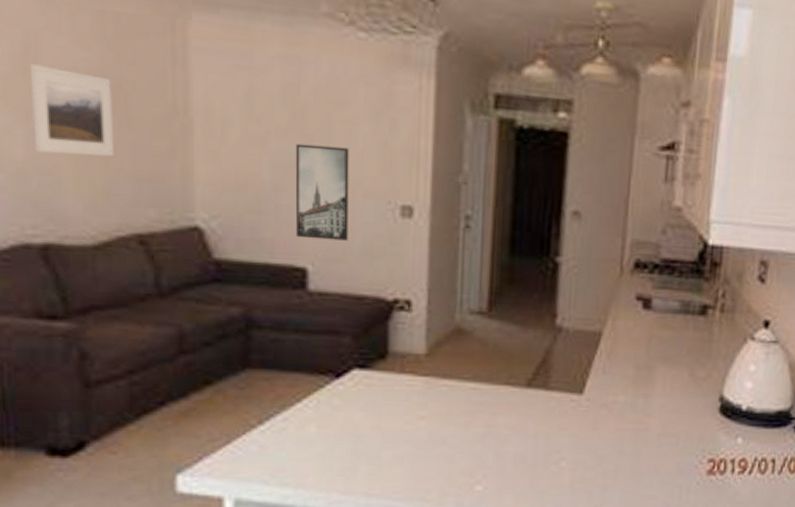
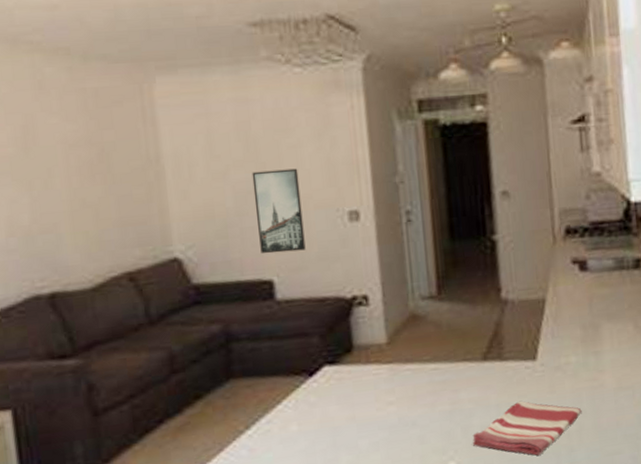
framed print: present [29,64,115,157] -> none [29,142,103,216]
dish towel: none [503,433,622,490] -> present [472,400,582,456]

